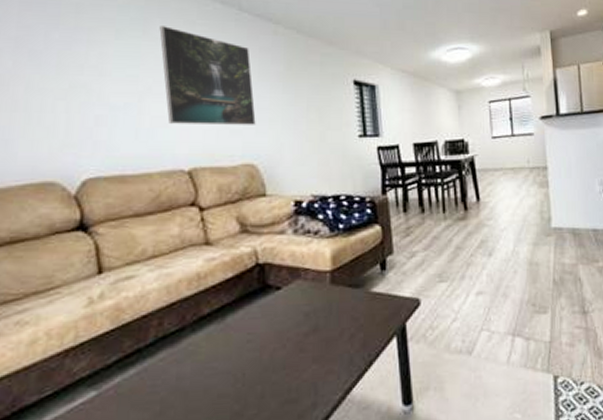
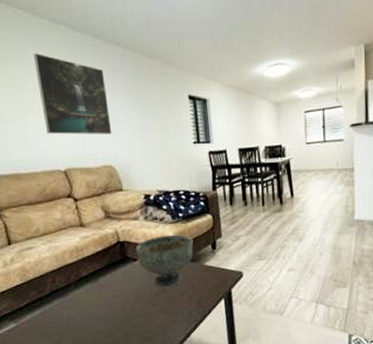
decorative bowl: none [280,252,357,326] -> present [136,234,193,288]

